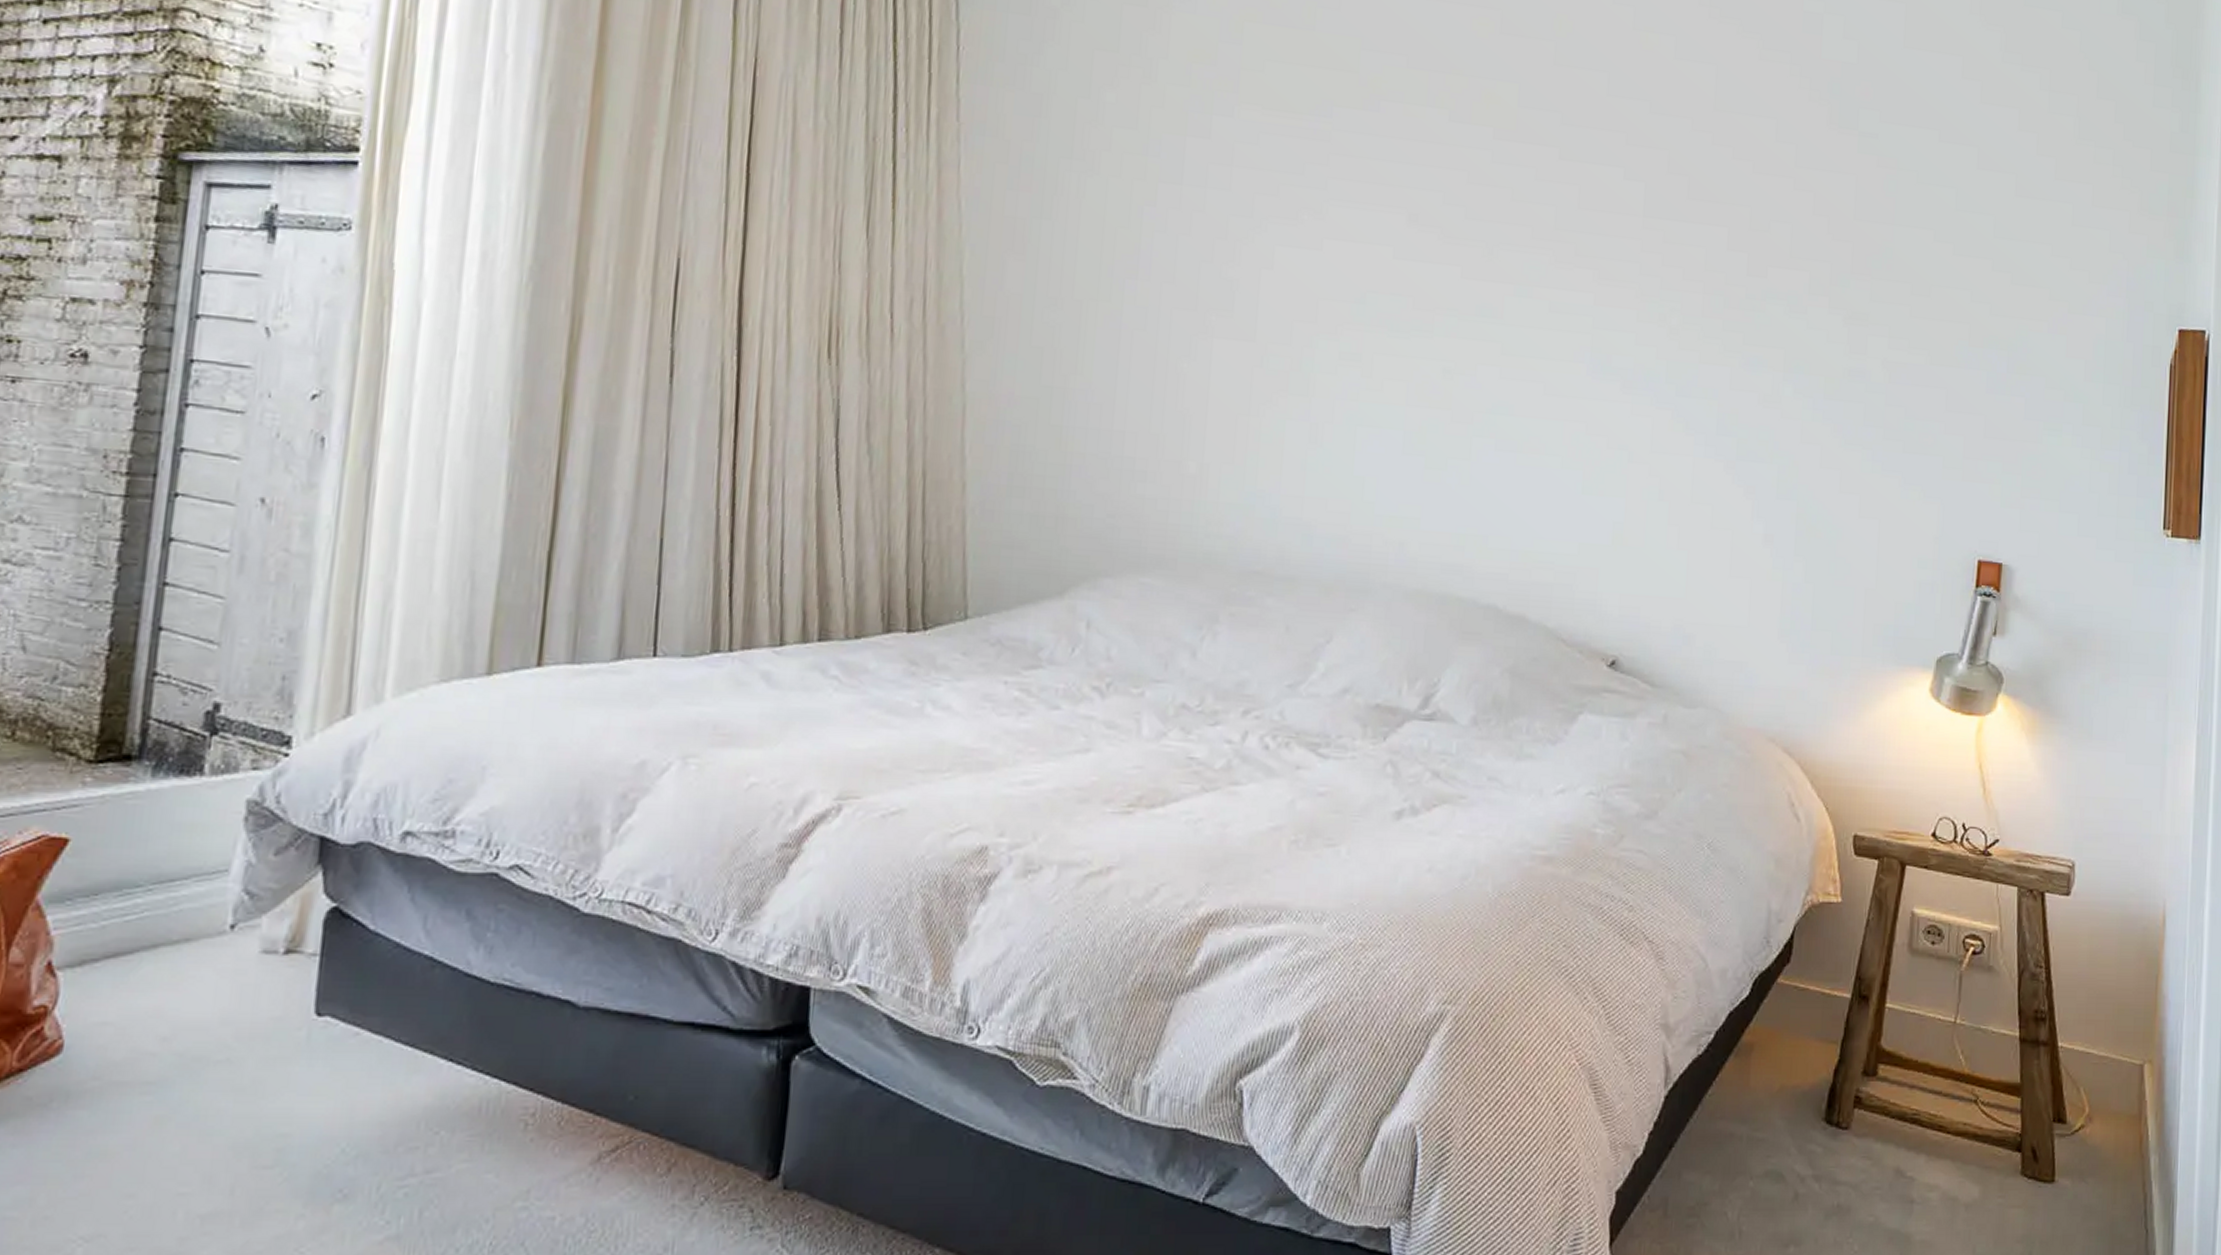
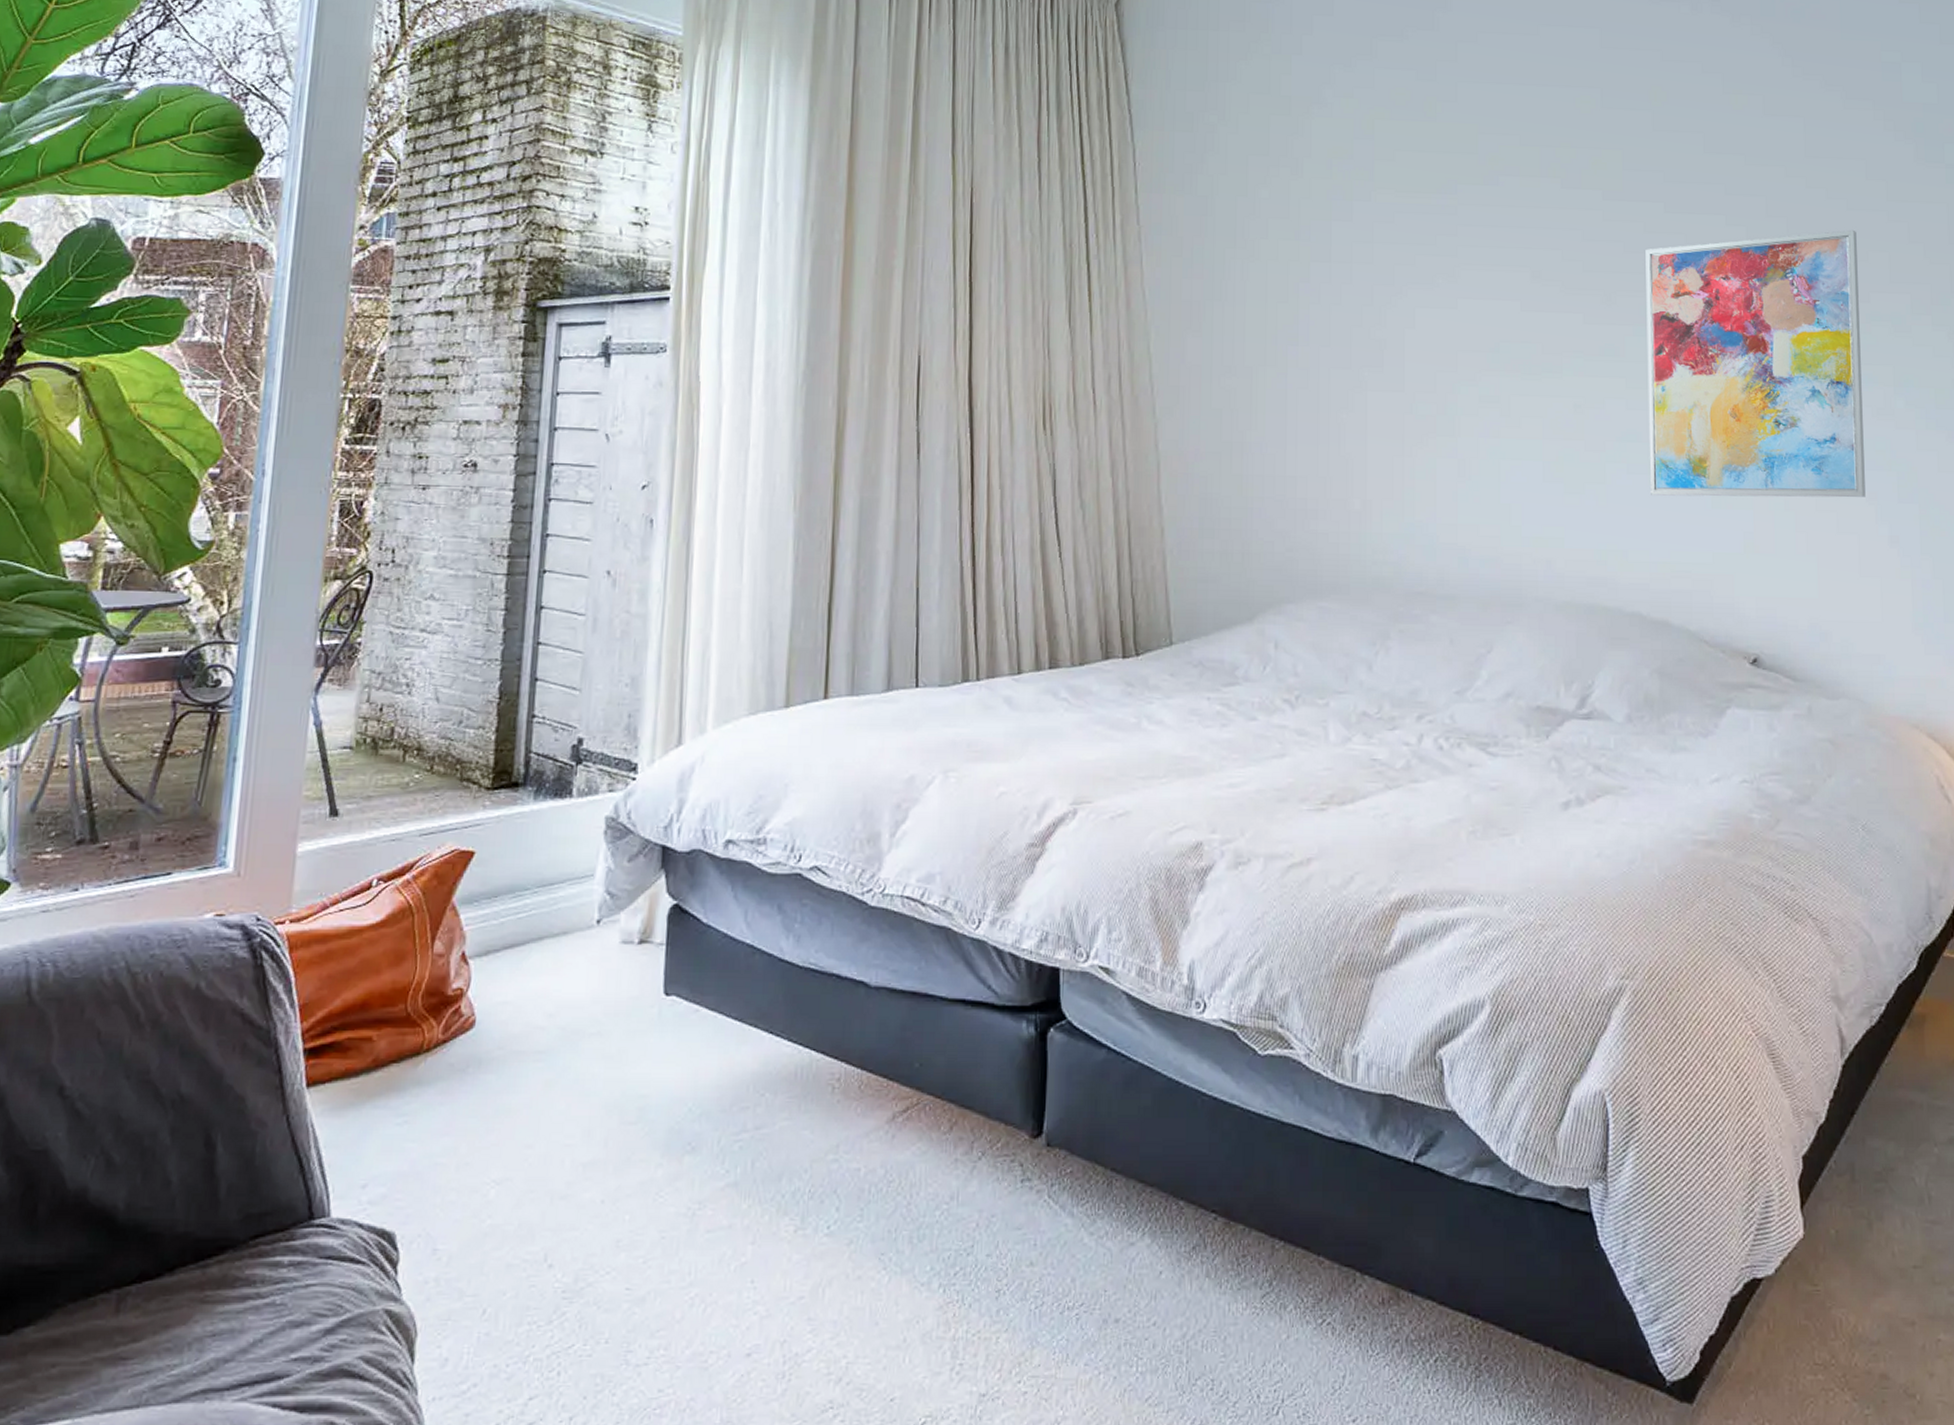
wall art: none [1518,195,1760,491] -> present [1645,229,1866,498]

